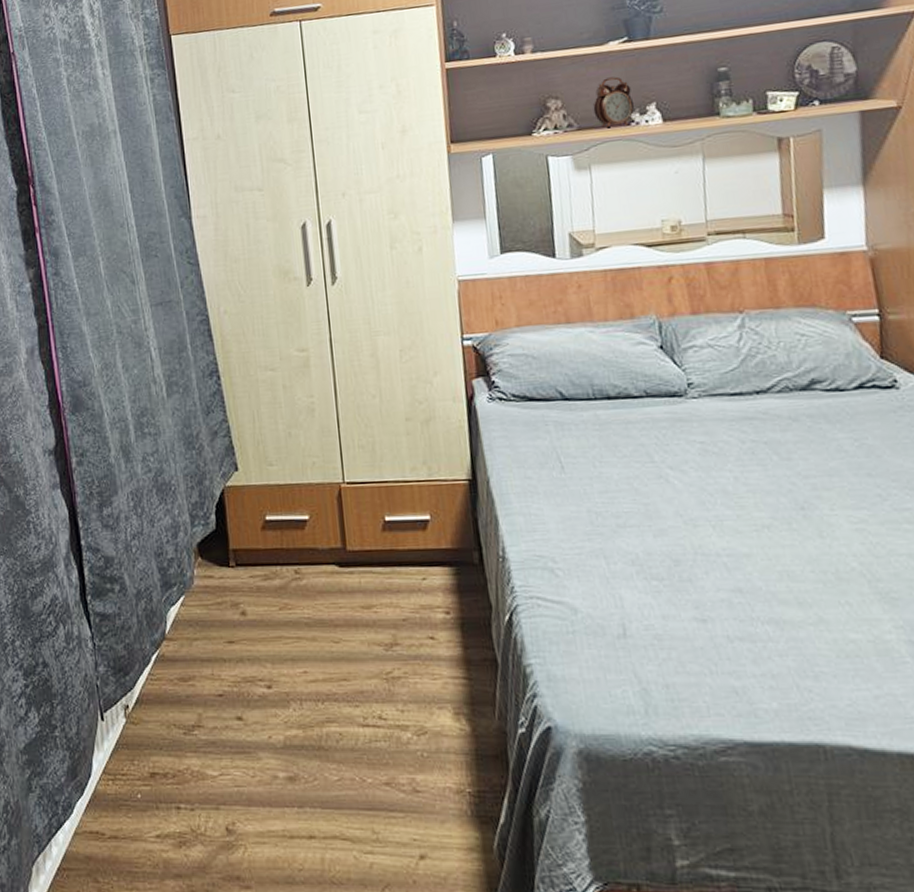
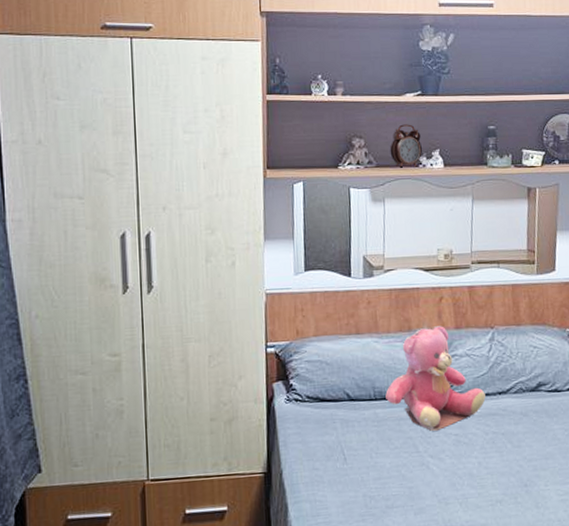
teddy bear: none [607,311,739,437] -> present [385,326,486,431]

